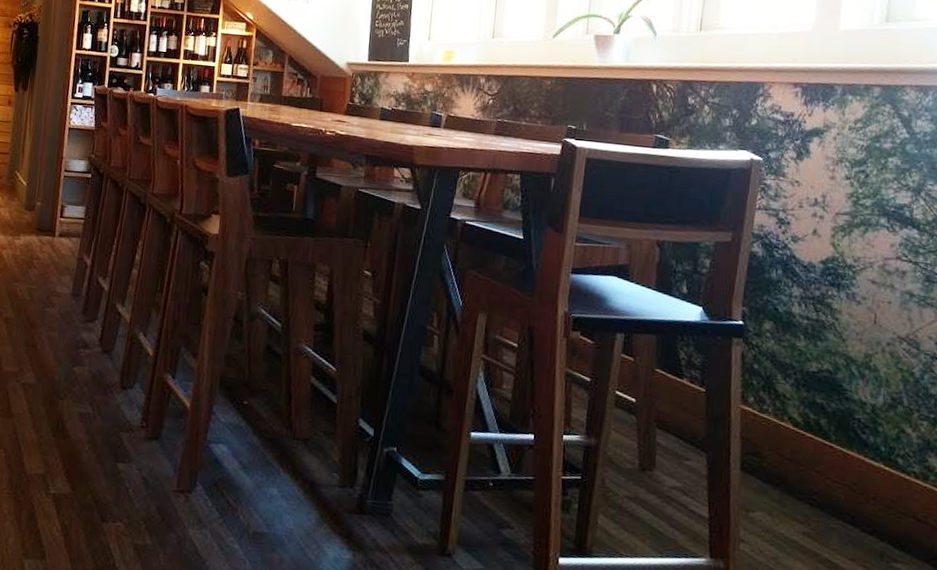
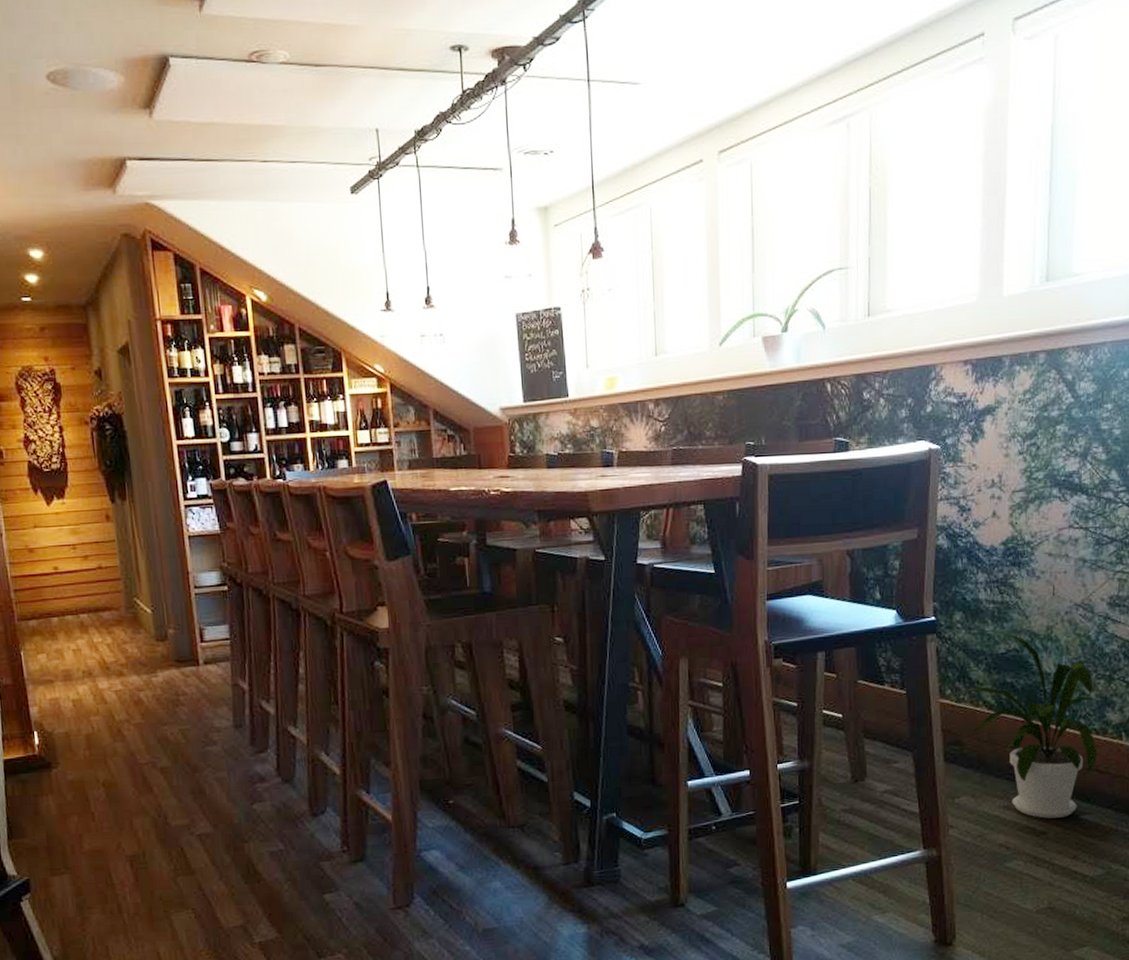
house plant: none [742,348,924,560] -> present [940,631,1102,819]

